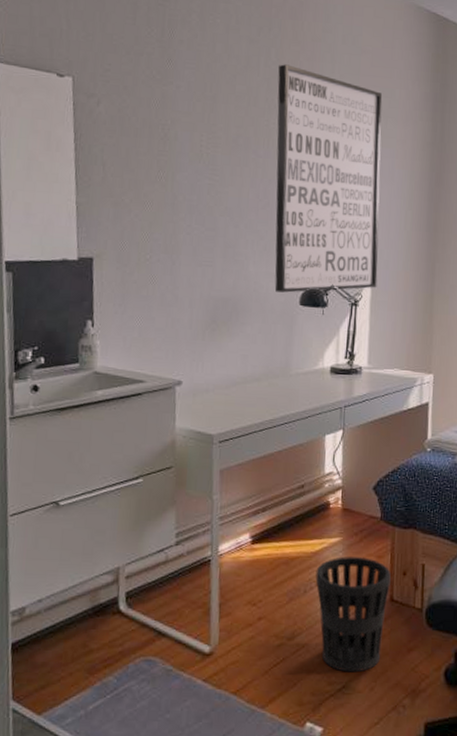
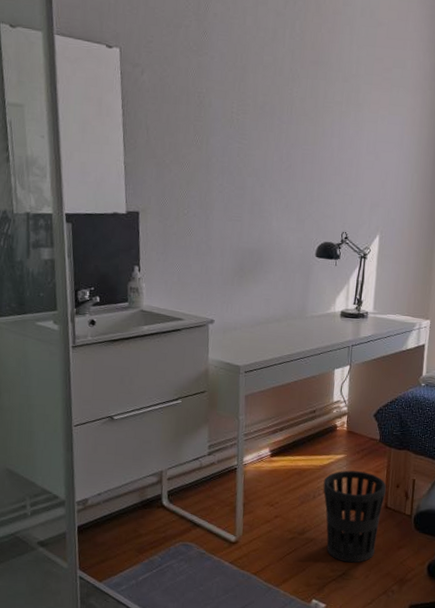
wall art: present [274,64,383,293] -> none [294,36,396,246]

